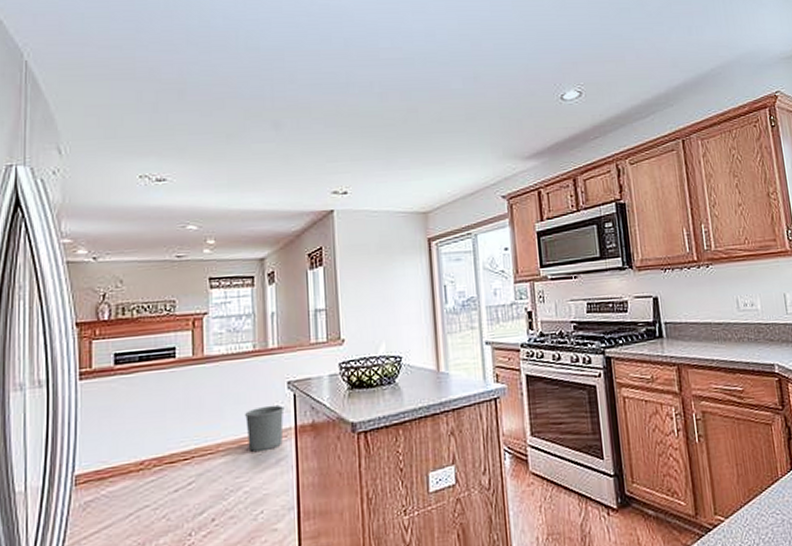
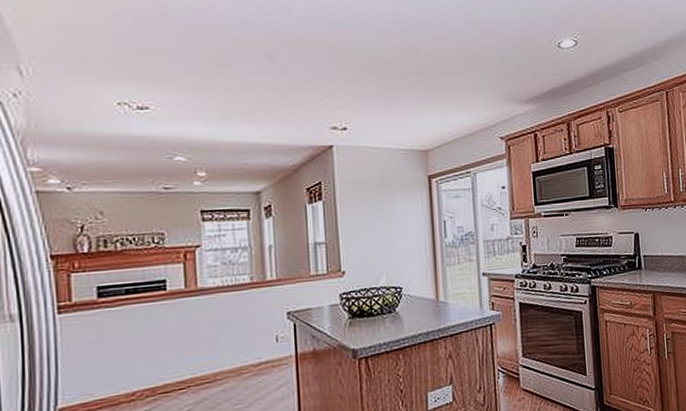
waste bin: present [245,405,285,452] -> none [243,334,285,380]

